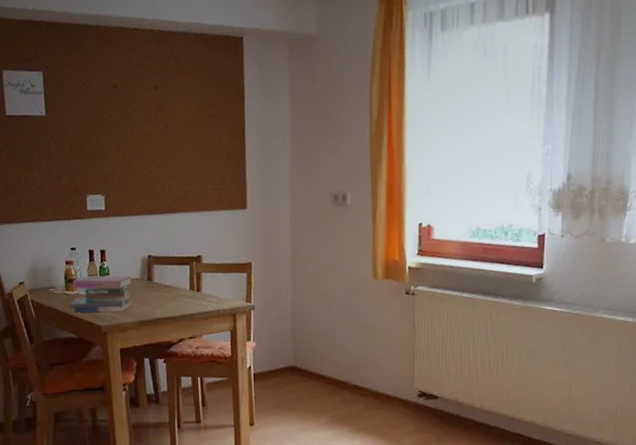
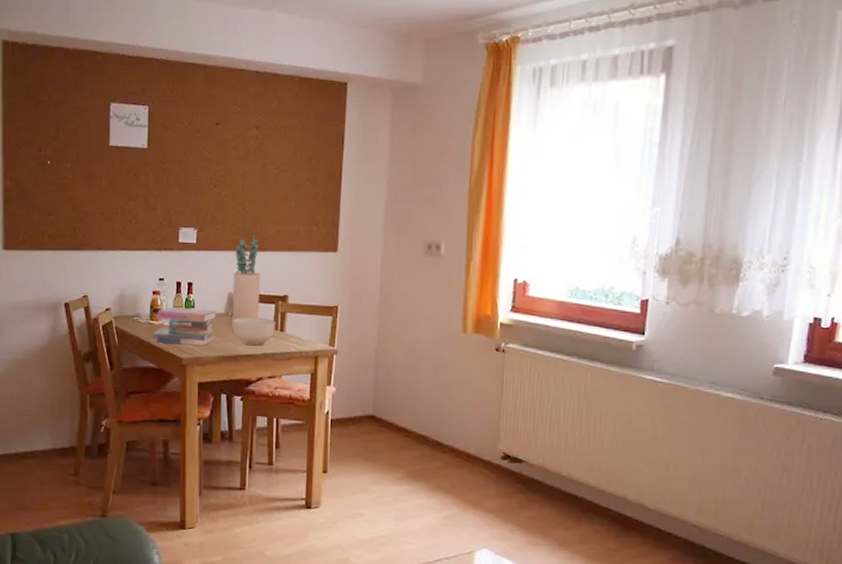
vase: none [145,194,175,297] -> present [232,232,260,333]
bowl: none [148,280,193,308] -> present [232,318,276,346]

